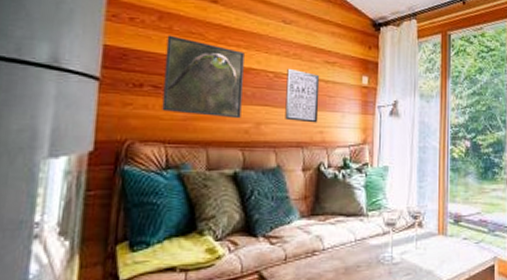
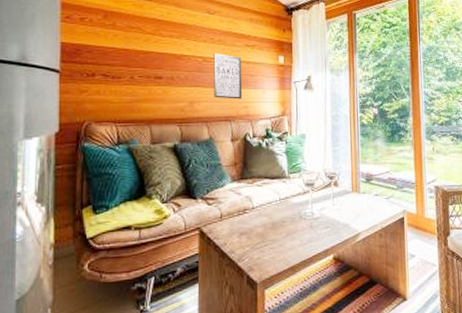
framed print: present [162,35,244,119] -> none [111,31,177,99]

